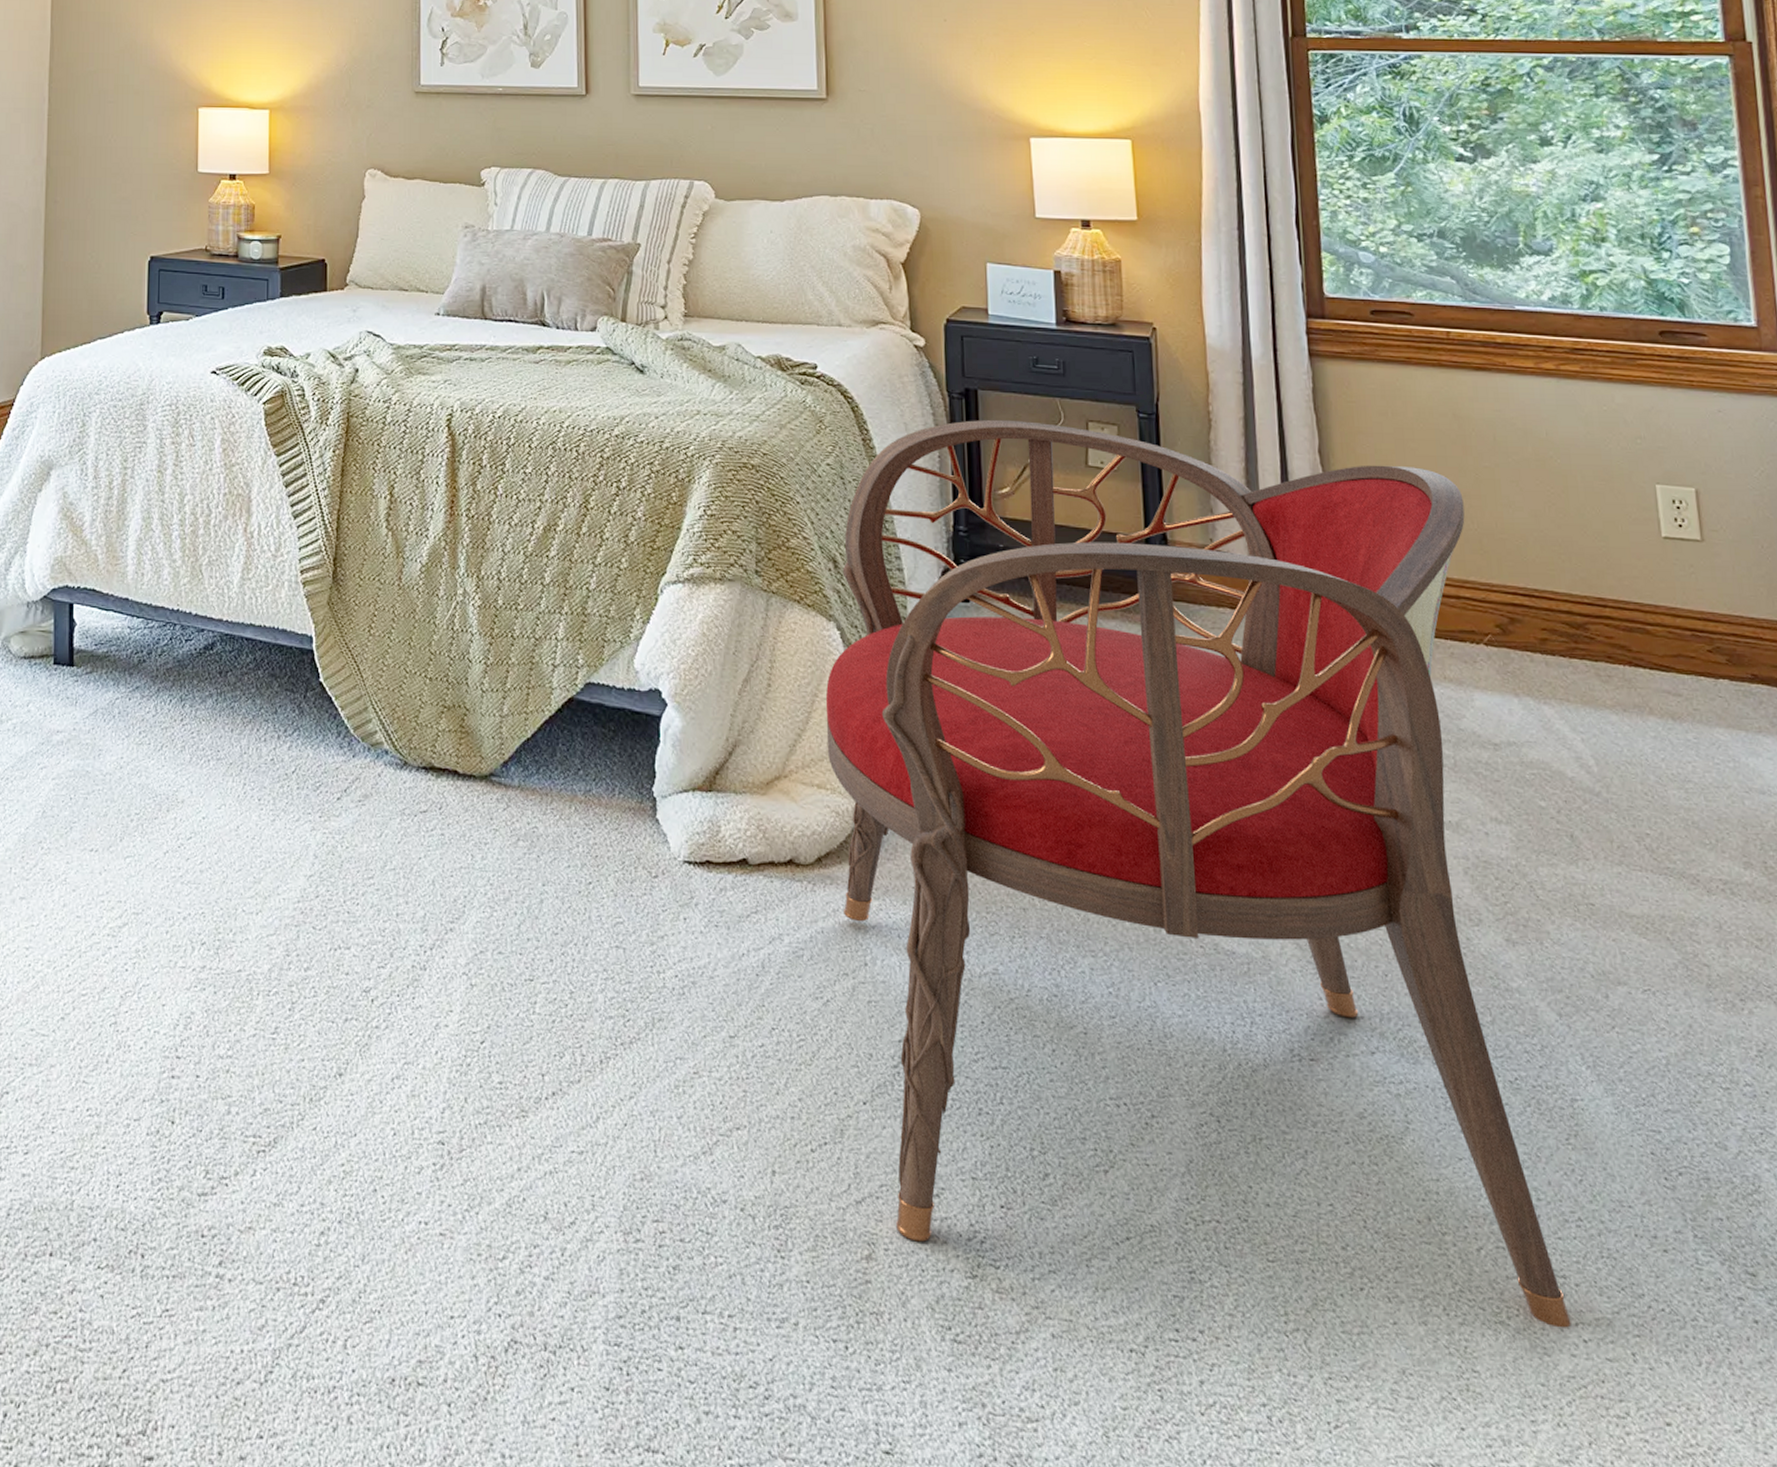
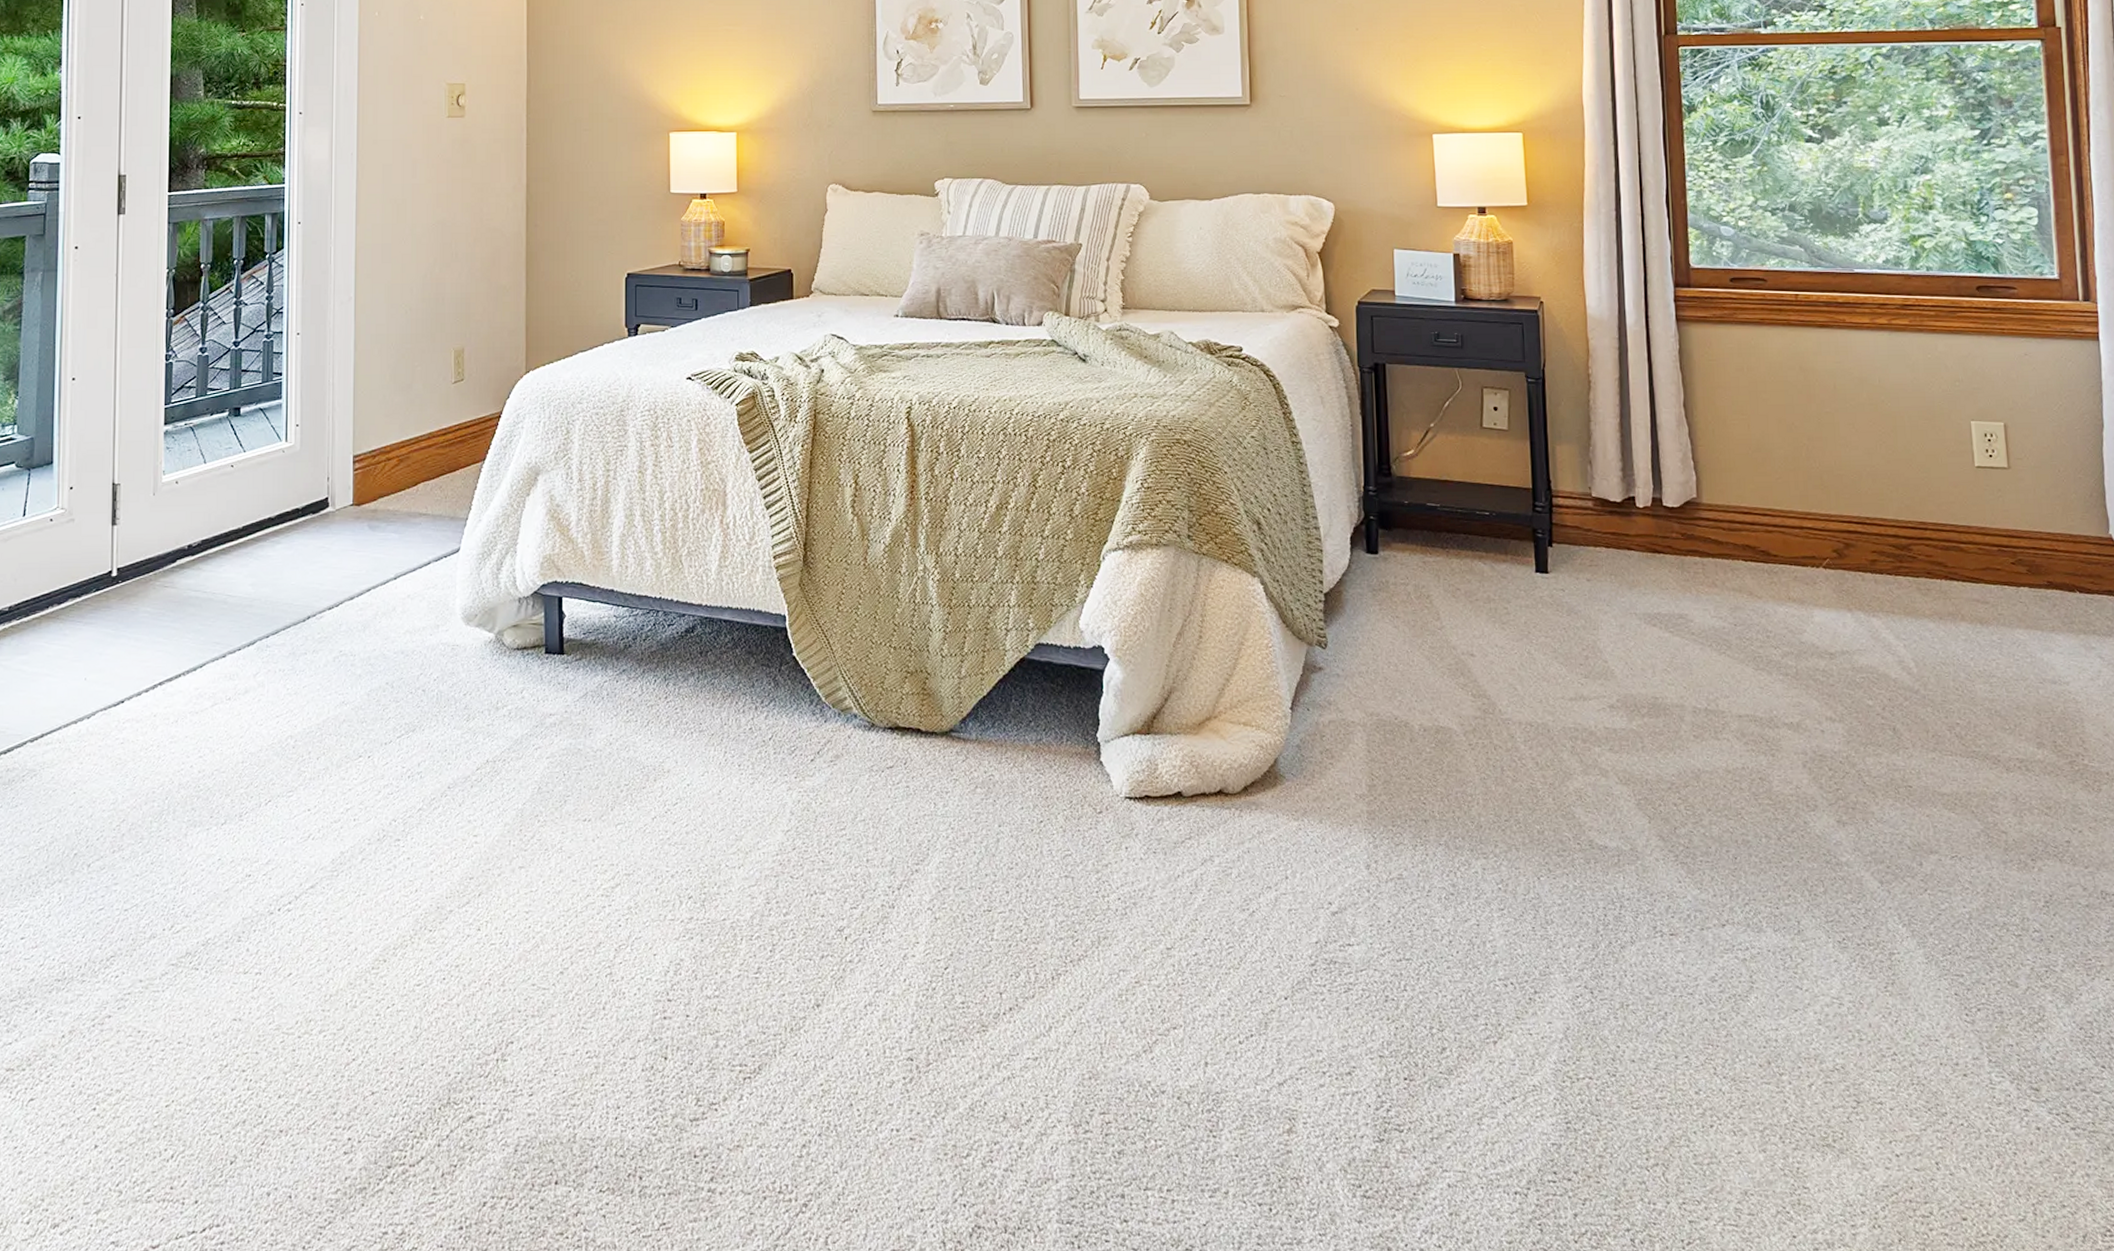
armchair: present [825,419,1571,1328] -> none [1250,389,1886,1146]

